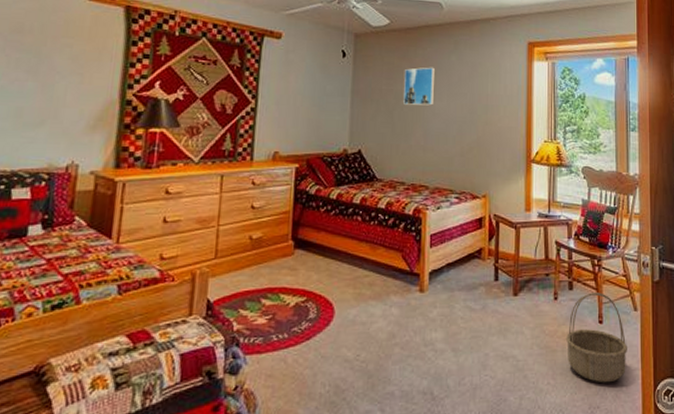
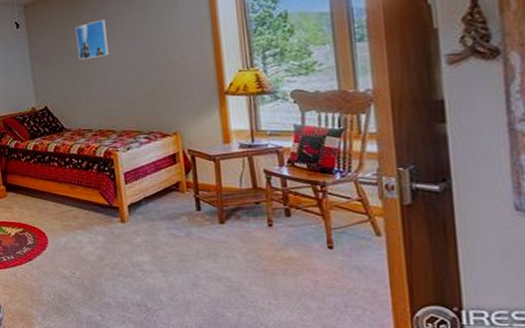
basket: present [565,292,627,383] -> none [286,218,370,307]

